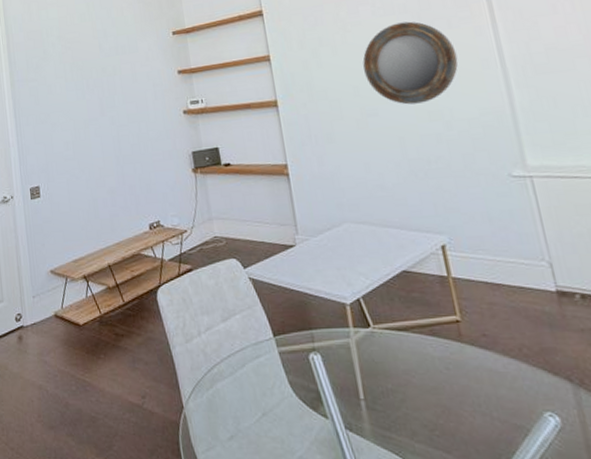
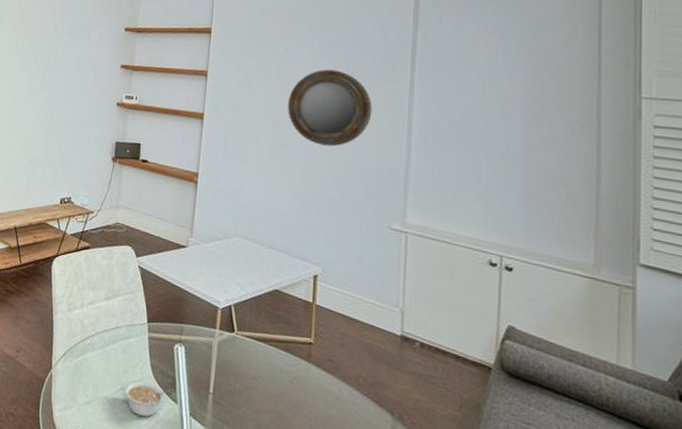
legume: none [266,401,320,440] -> present [124,380,173,417]

